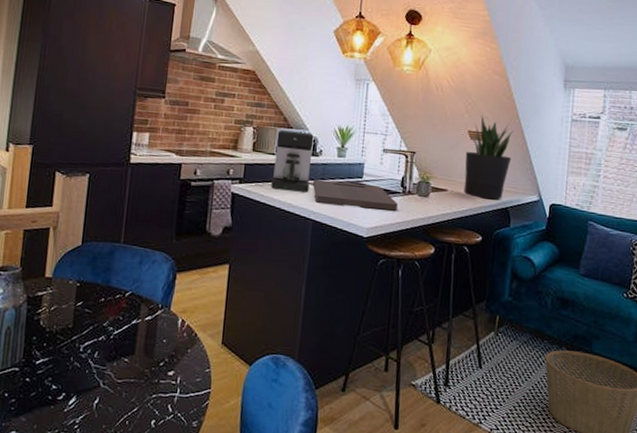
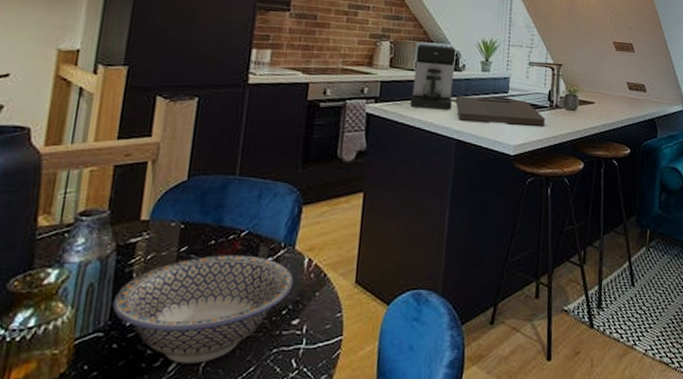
bowl: none [25,310,170,401] -> present [112,255,294,364]
planter: present [463,115,514,200] -> none [611,26,657,111]

